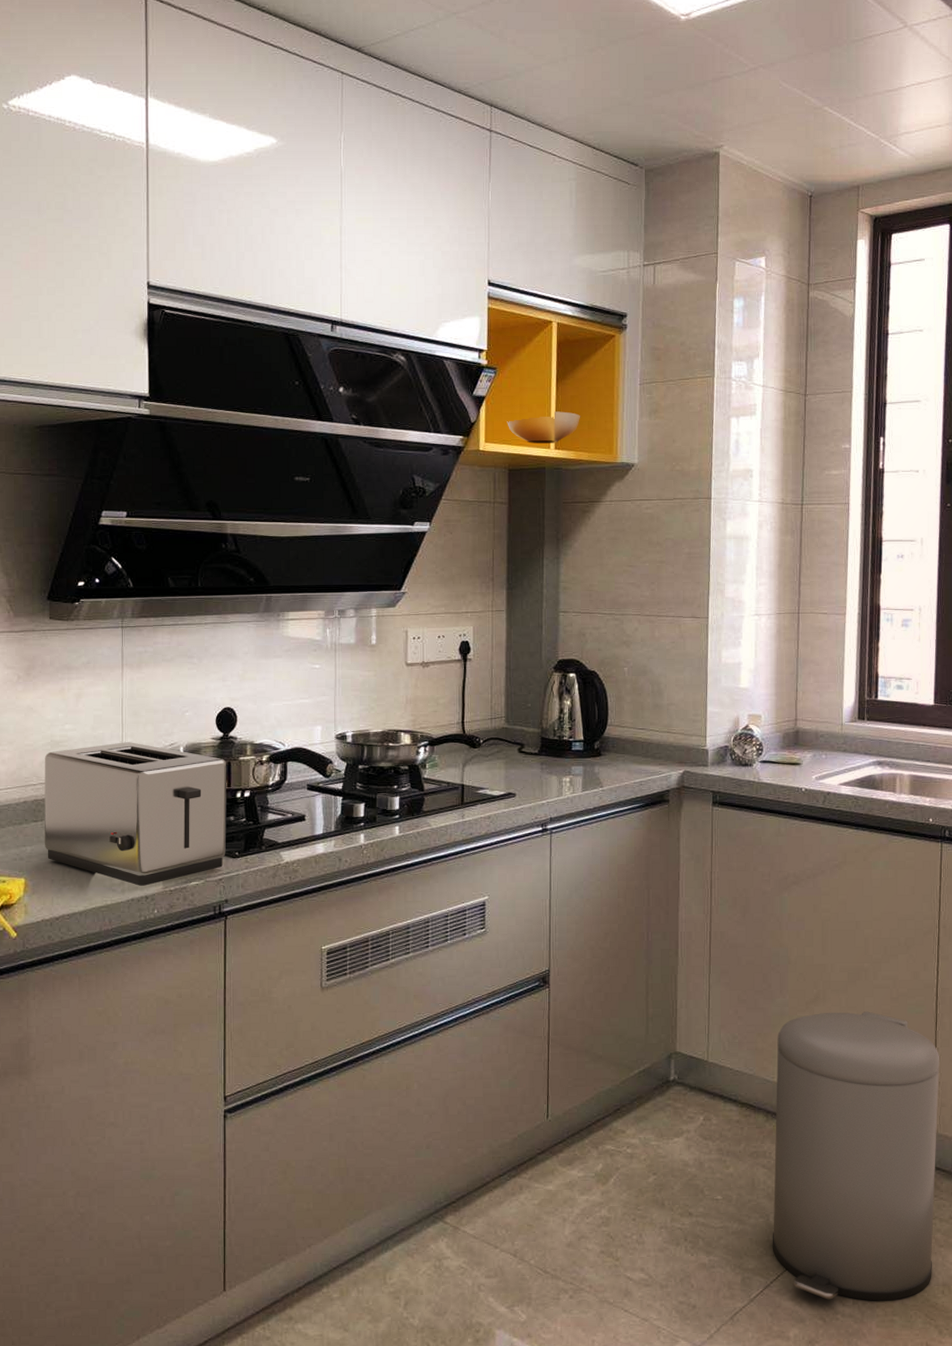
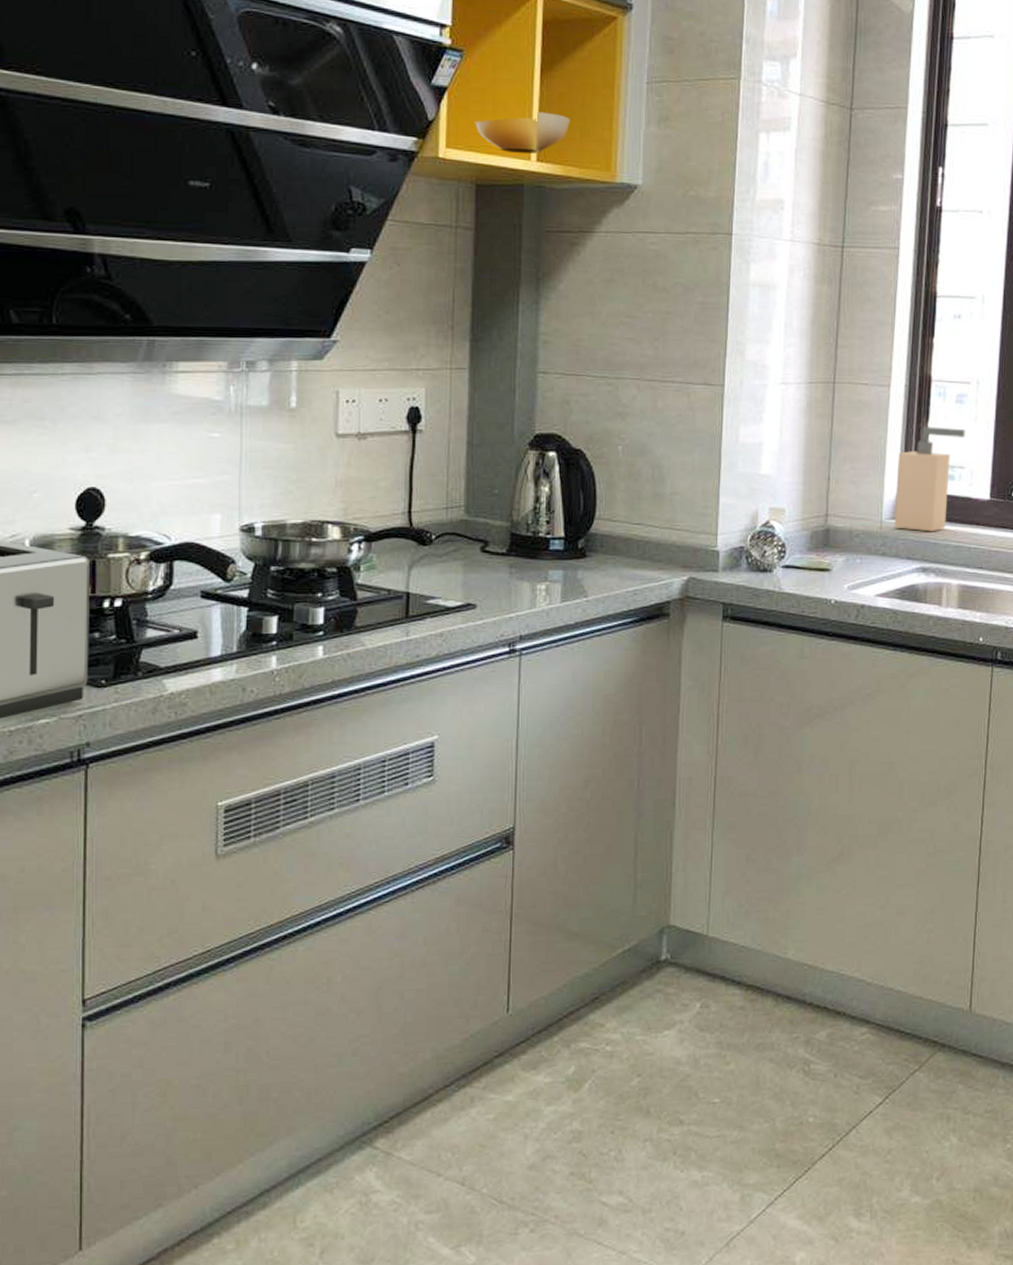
pedal bin: present [772,1011,940,1301] -> none [778,870,981,1216]
soap dispenser: none [852,646,911,732] -> present [894,426,966,532]

